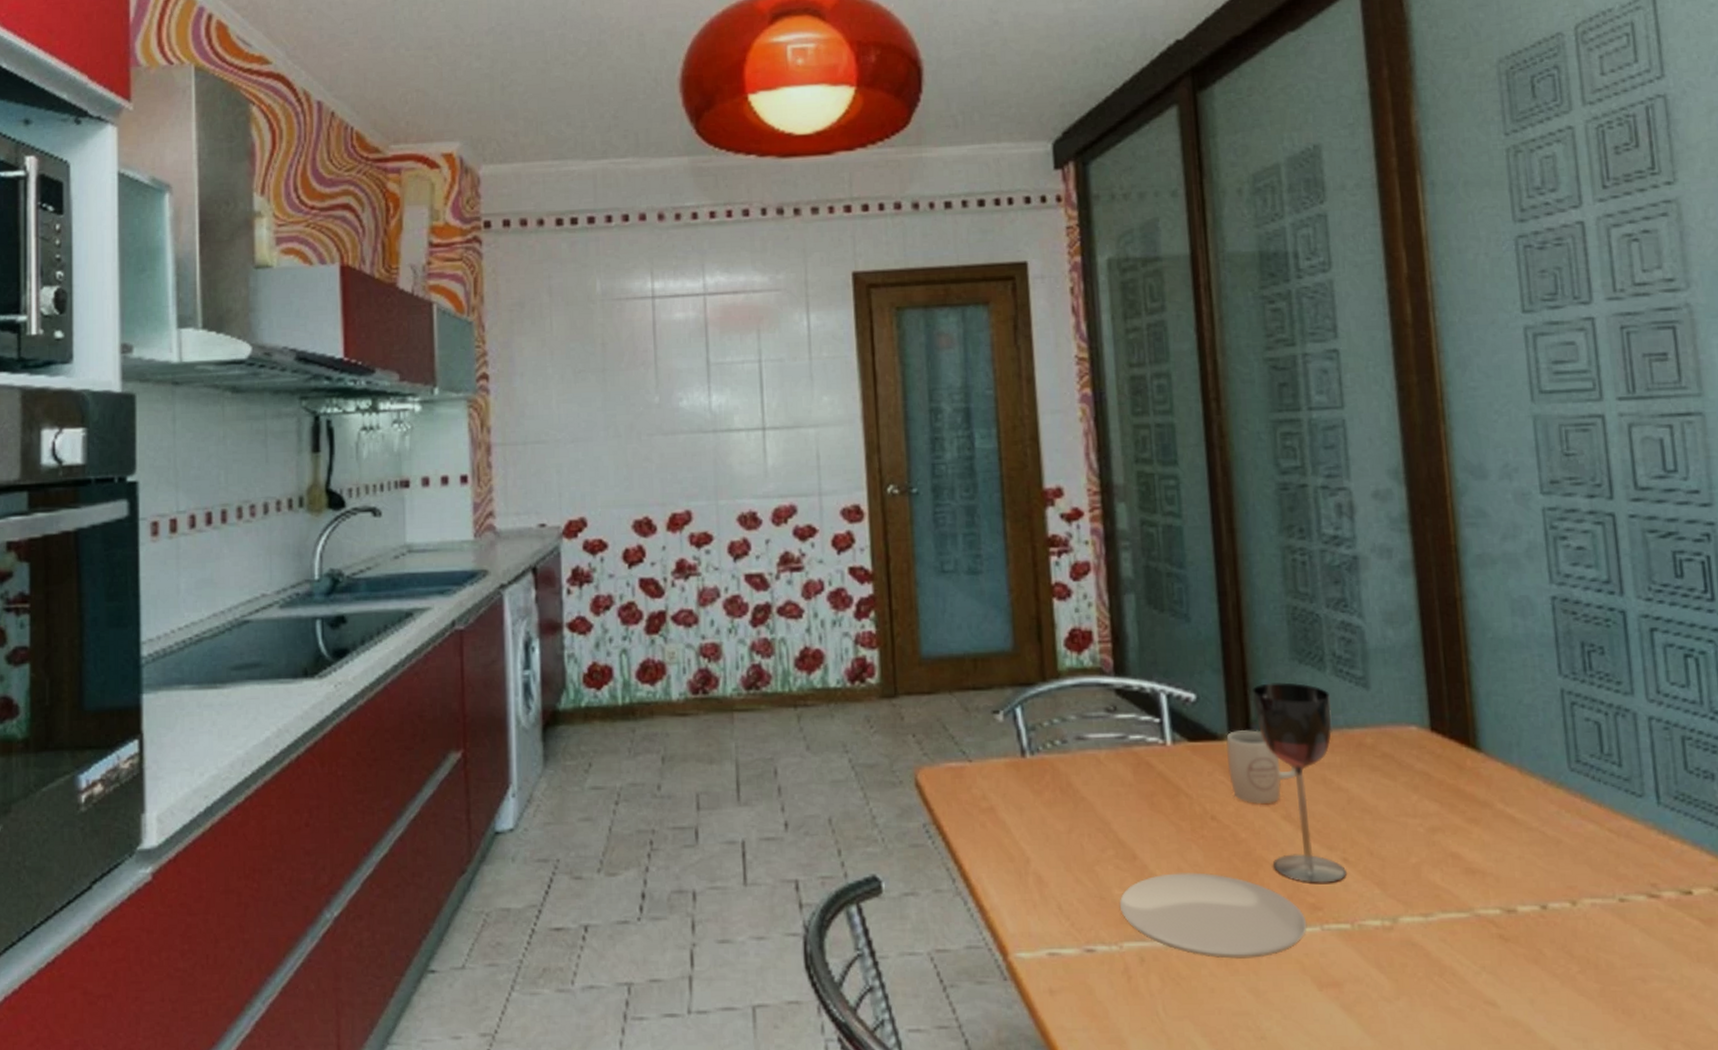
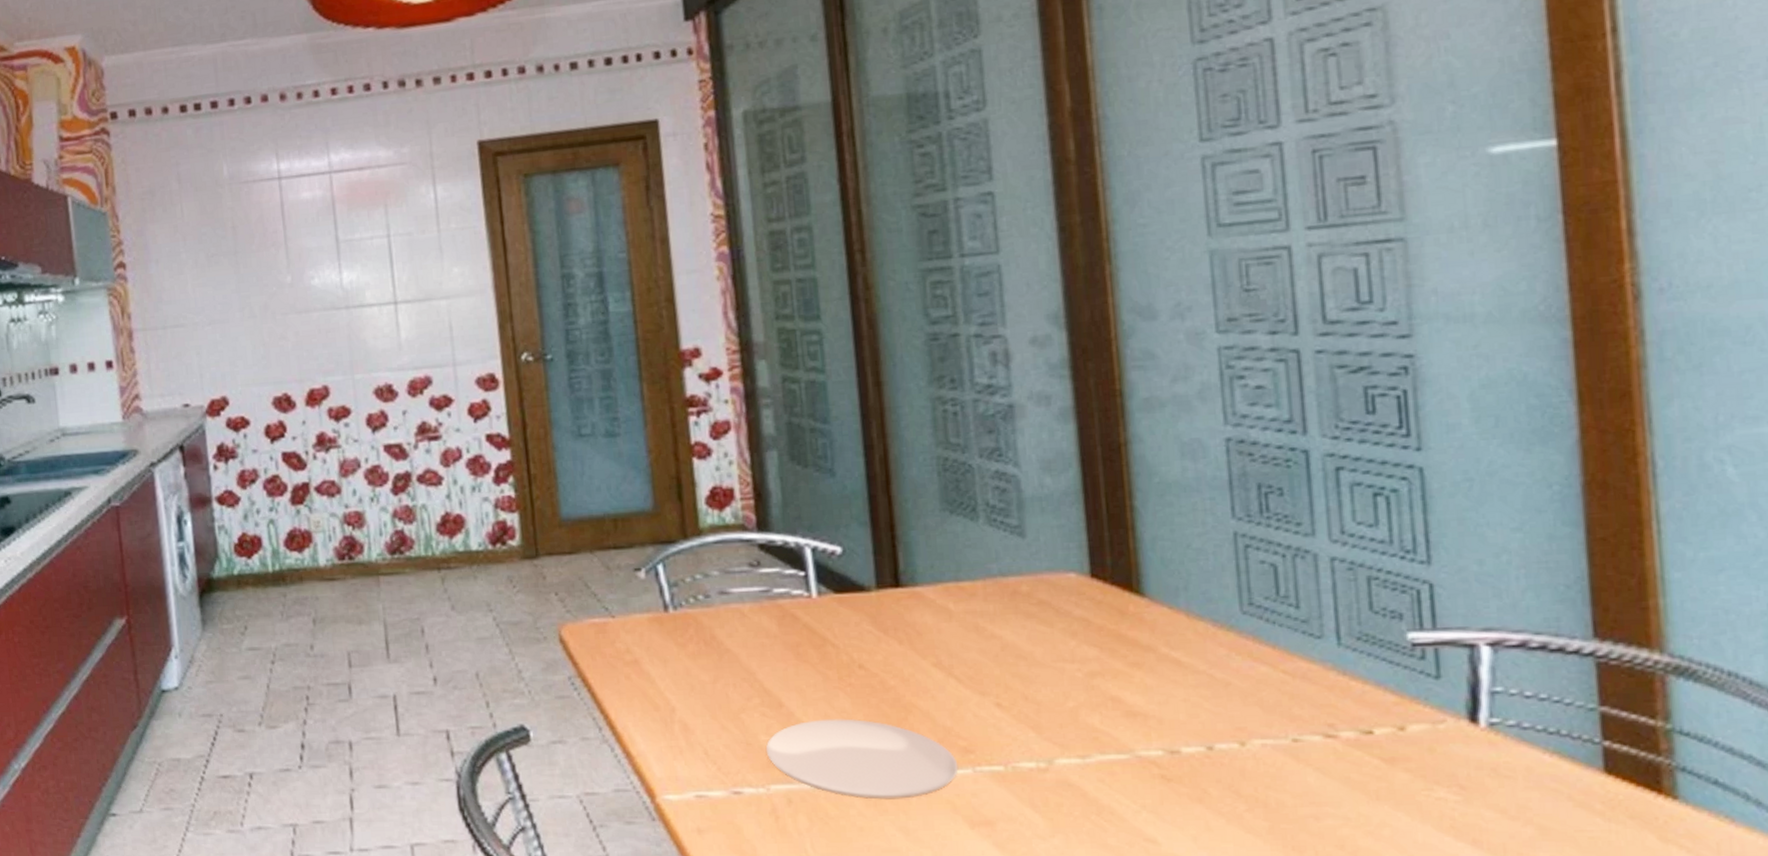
mug: present [1226,730,1296,805] -> none [873,580,947,653]
wineglass: present [1252,682,1348,883] -> none [901,533,1001,727]

